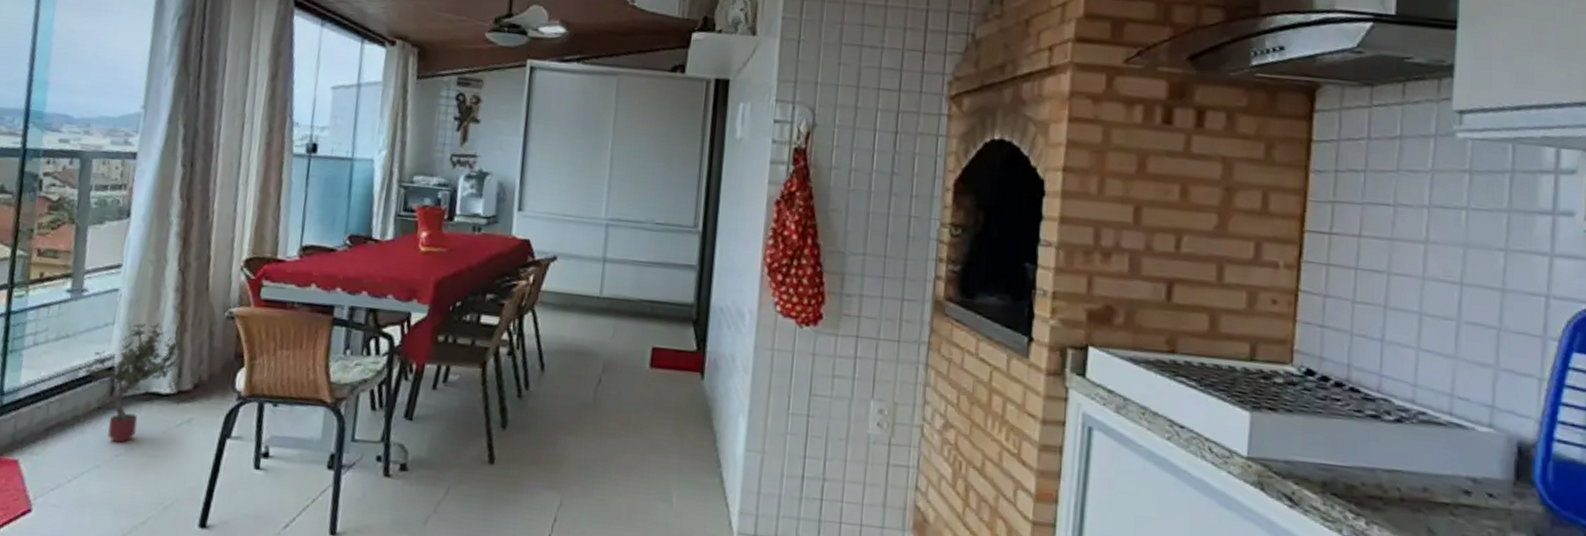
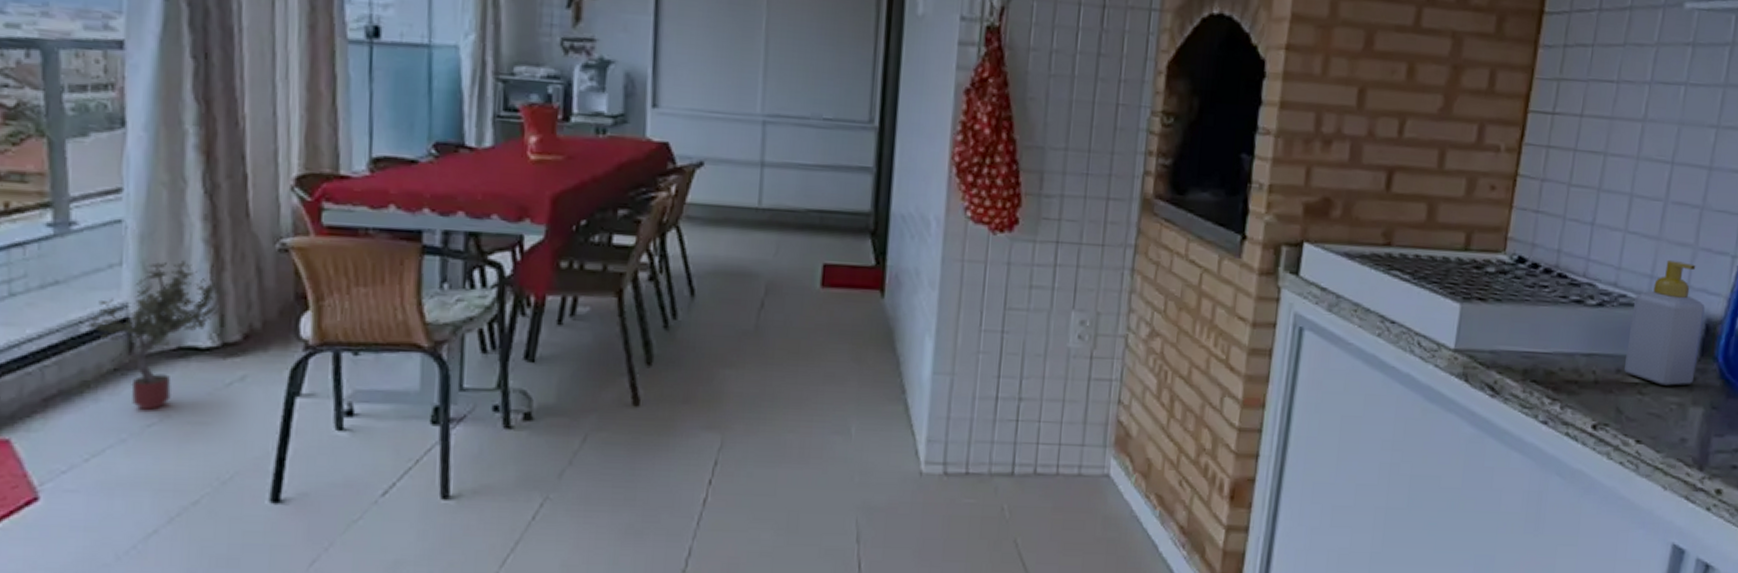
soap bottle: none [1431,379,1515,509] -> present [1623,259,1705,386]

